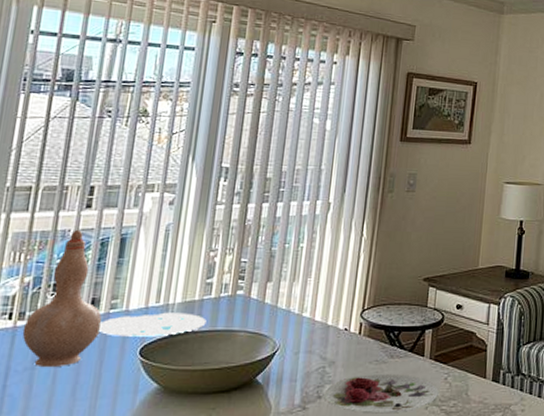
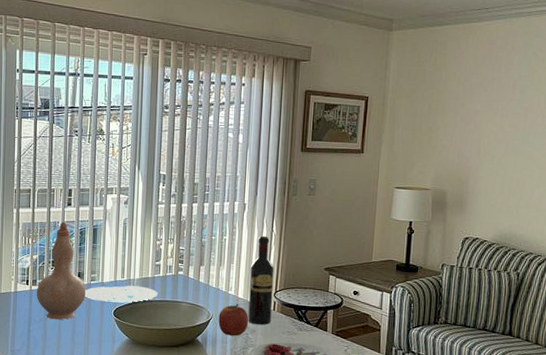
apple: none [286,329,327,371] -> present [218,304,249,336]
wine bottle: none [326,241,363,355] -> present [248,235,274,325]

